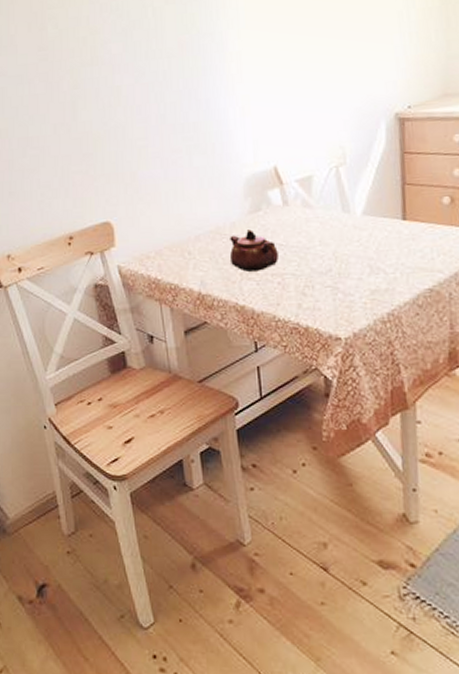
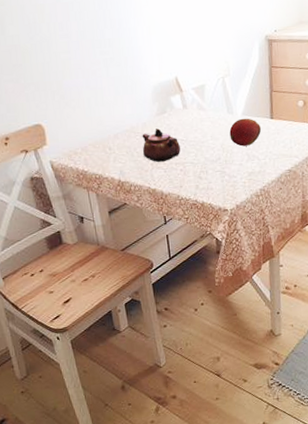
fruit: none [344,218,390,256] -> present [229,118,262,147]

